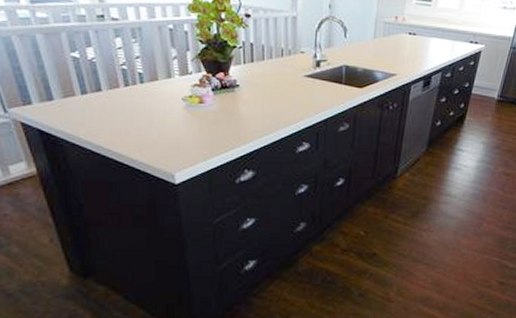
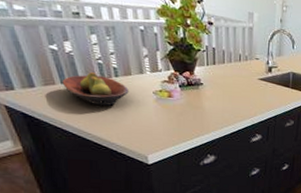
fruit bowl: none [82,80,155,118] -> present [62,72,129,106]

